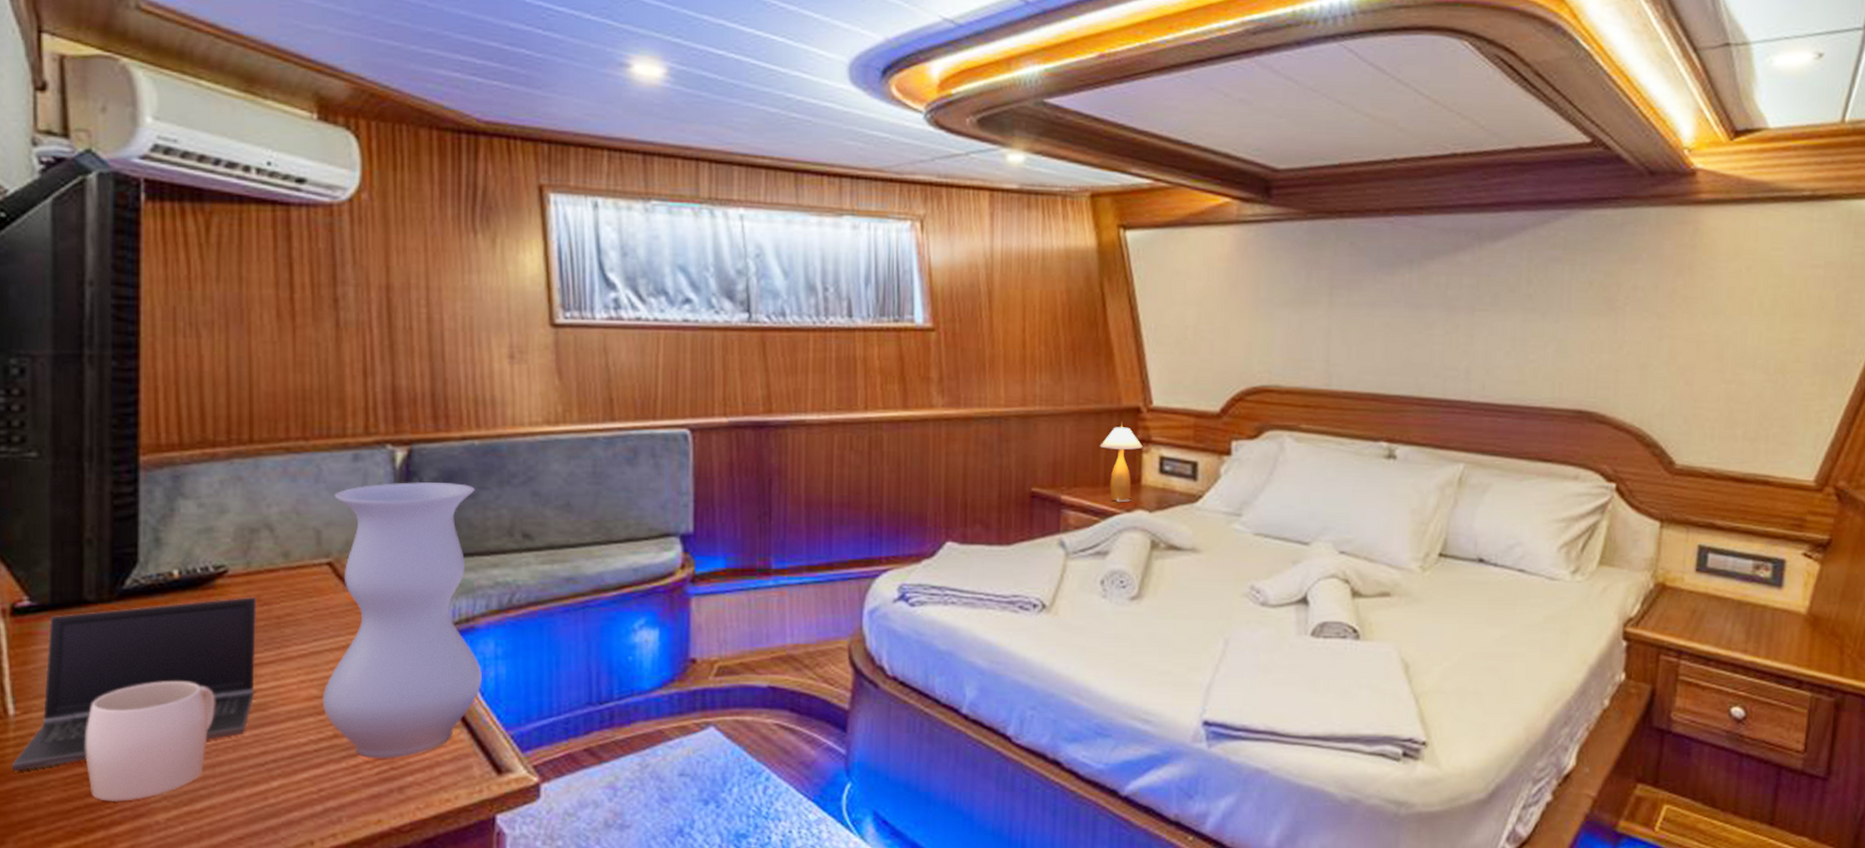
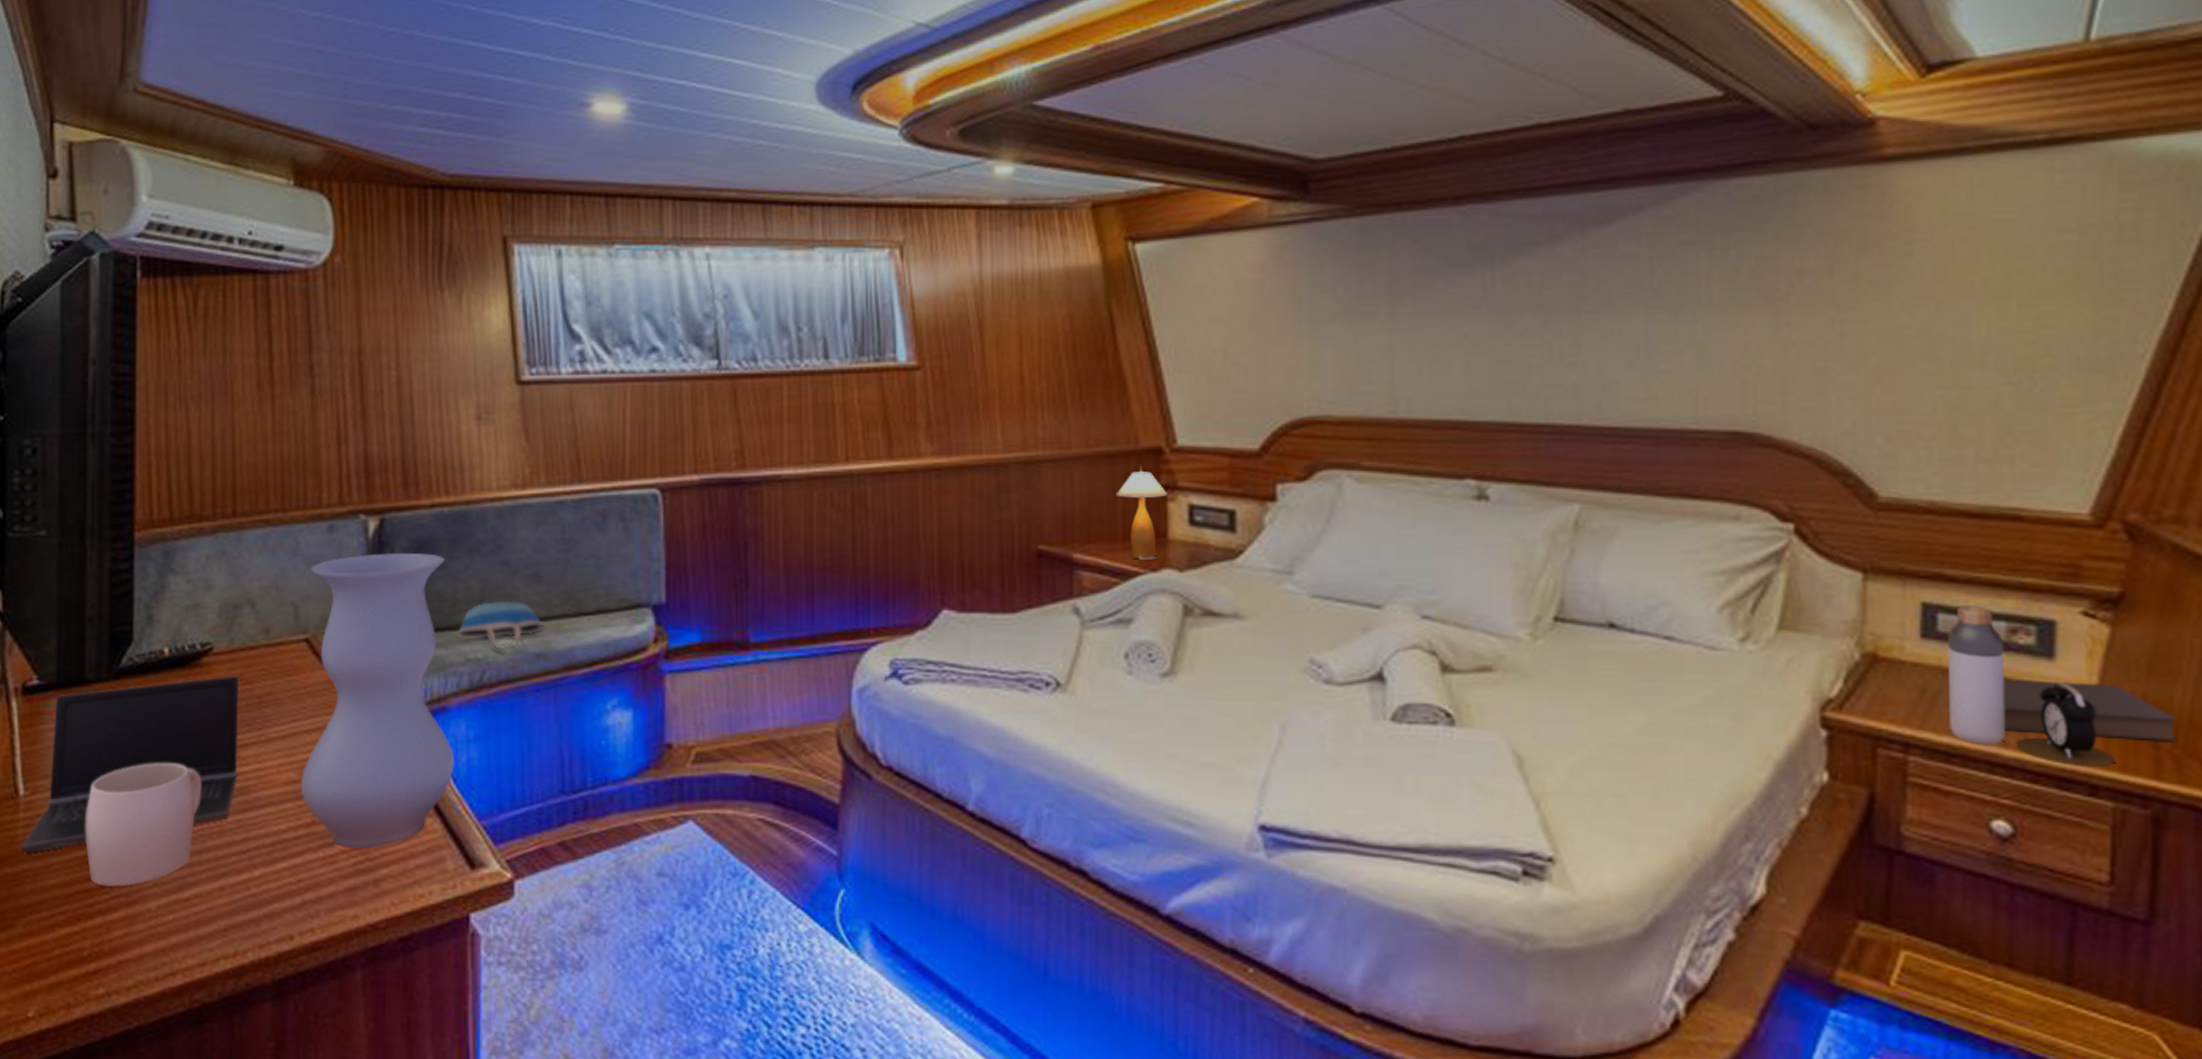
tote bag: none [487,528,574,576] -> present [458,600,544,652]
bottle: none [1709,548,1750,653] -> present [1948,605,2005,746]
book: none [1745,602,1857,649] -> present [2002,678,2179,742]
alarm clock: none [1752,605,1815,668] -> present [2016,682,2115,768]

